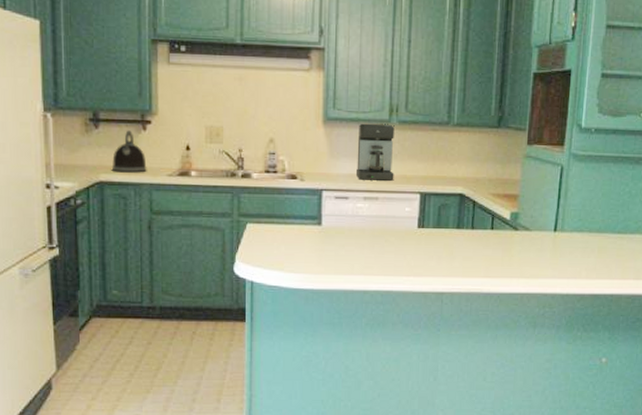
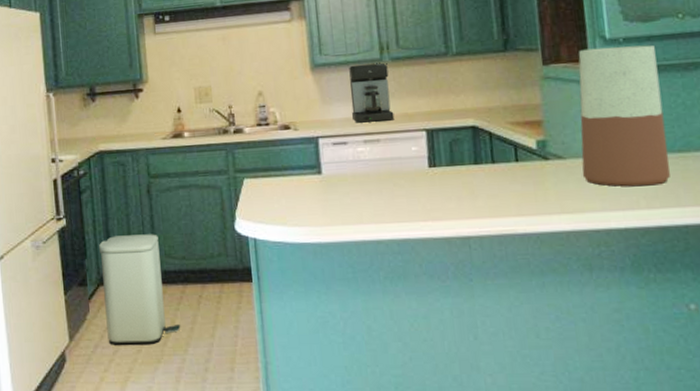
pedal bin: none [94,269,172,375] -> present [99,234,181,345]
kettle: present [111,130,147,174] -> none [109,100,142,142]
vase: none [542,134,619,260] -> present [578,44,670,187]

